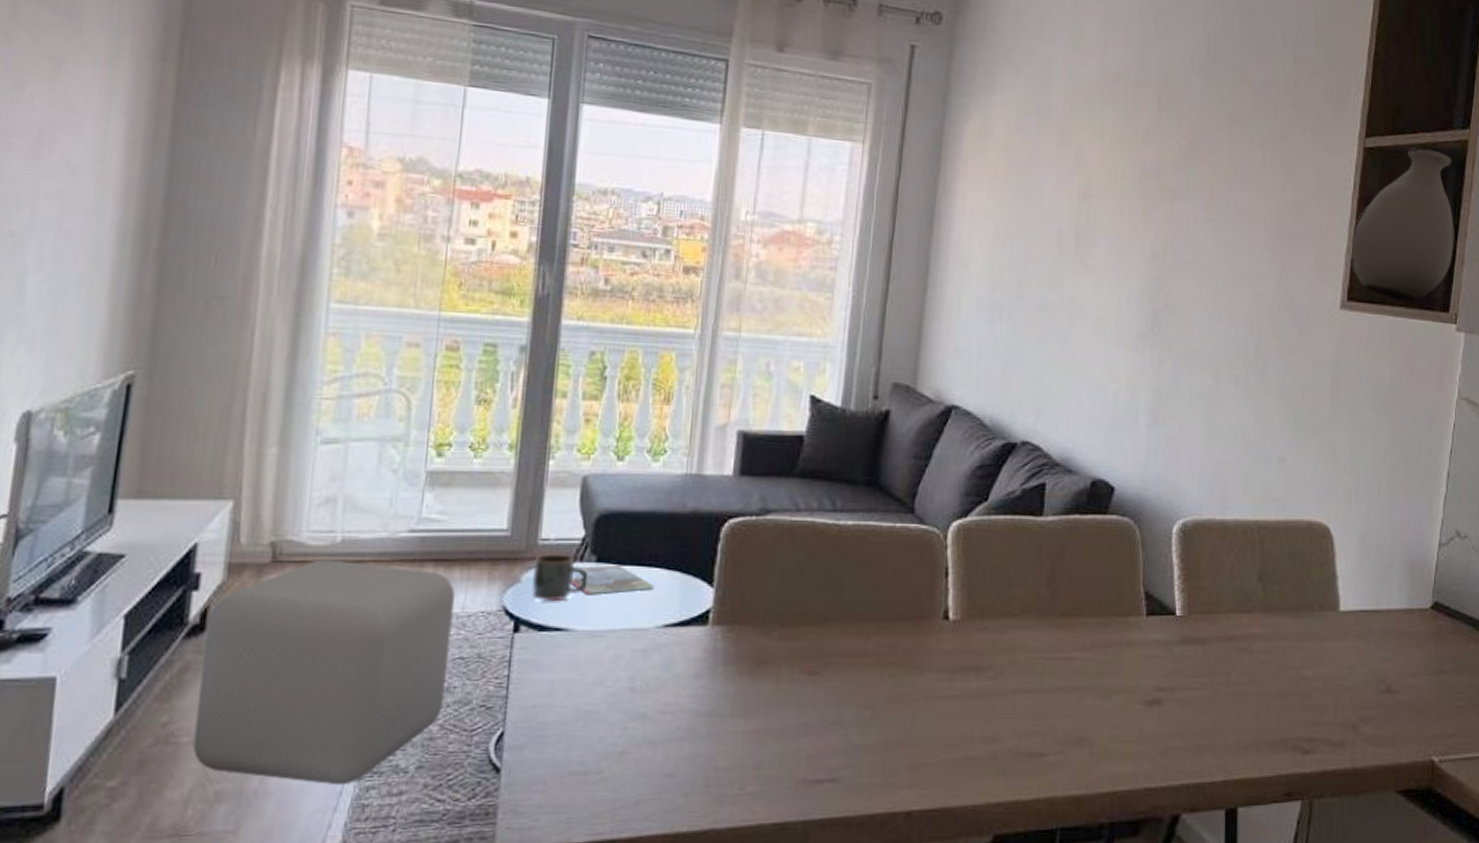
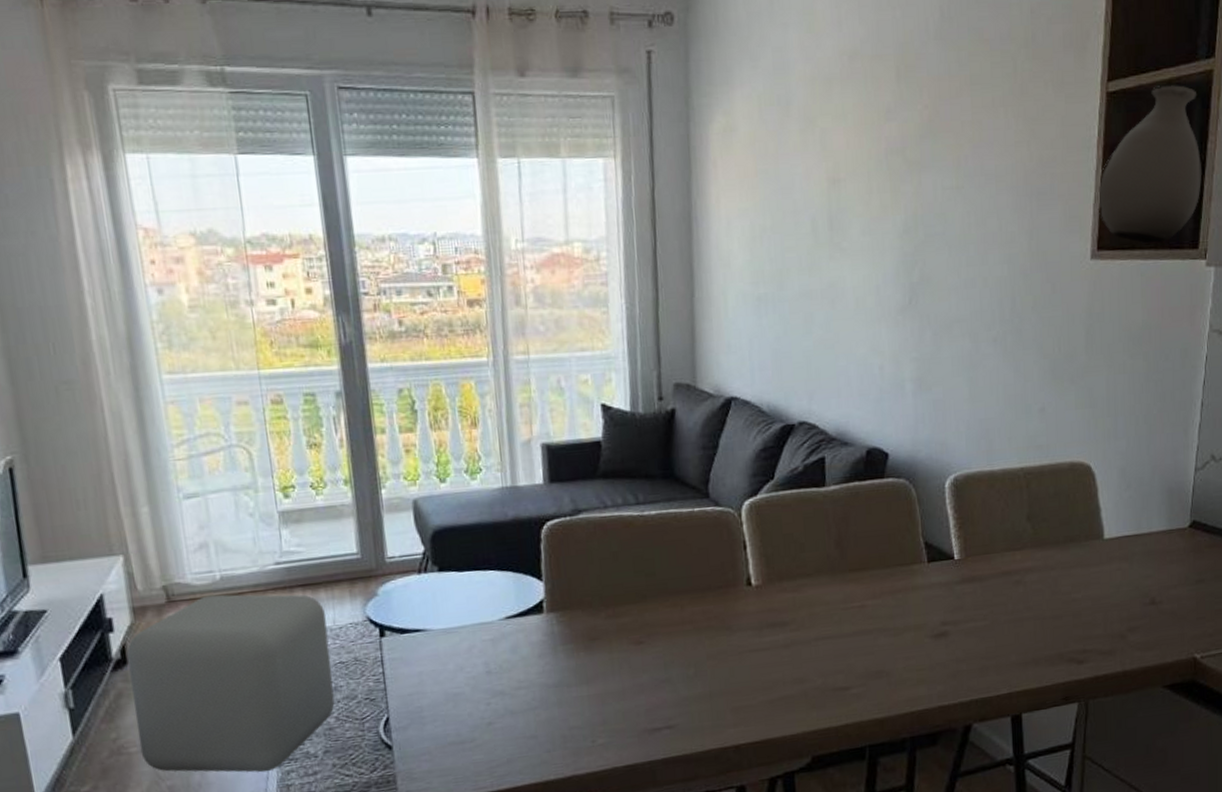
mug: present [532,554,588,600] -> none [385,568,435,609]
magazine: present [571,564,655,595] -> none [419,571,492,600]

